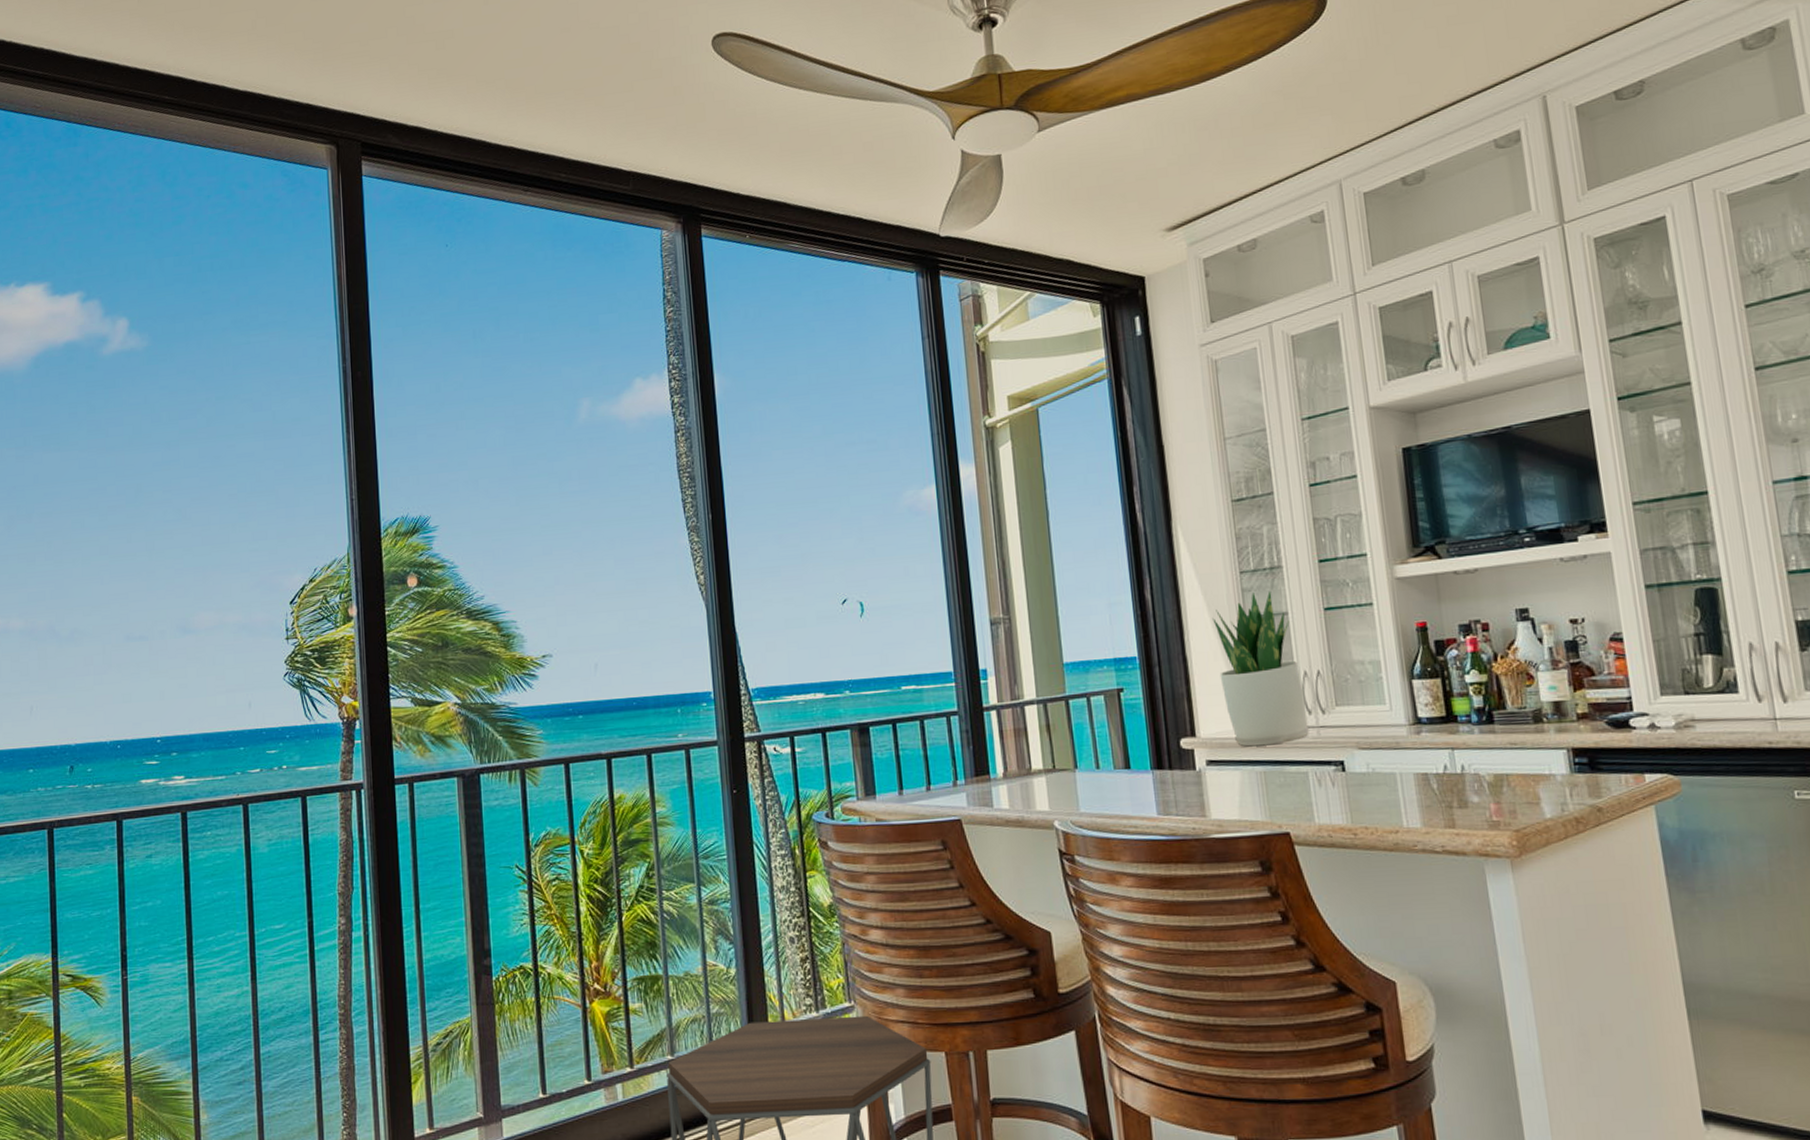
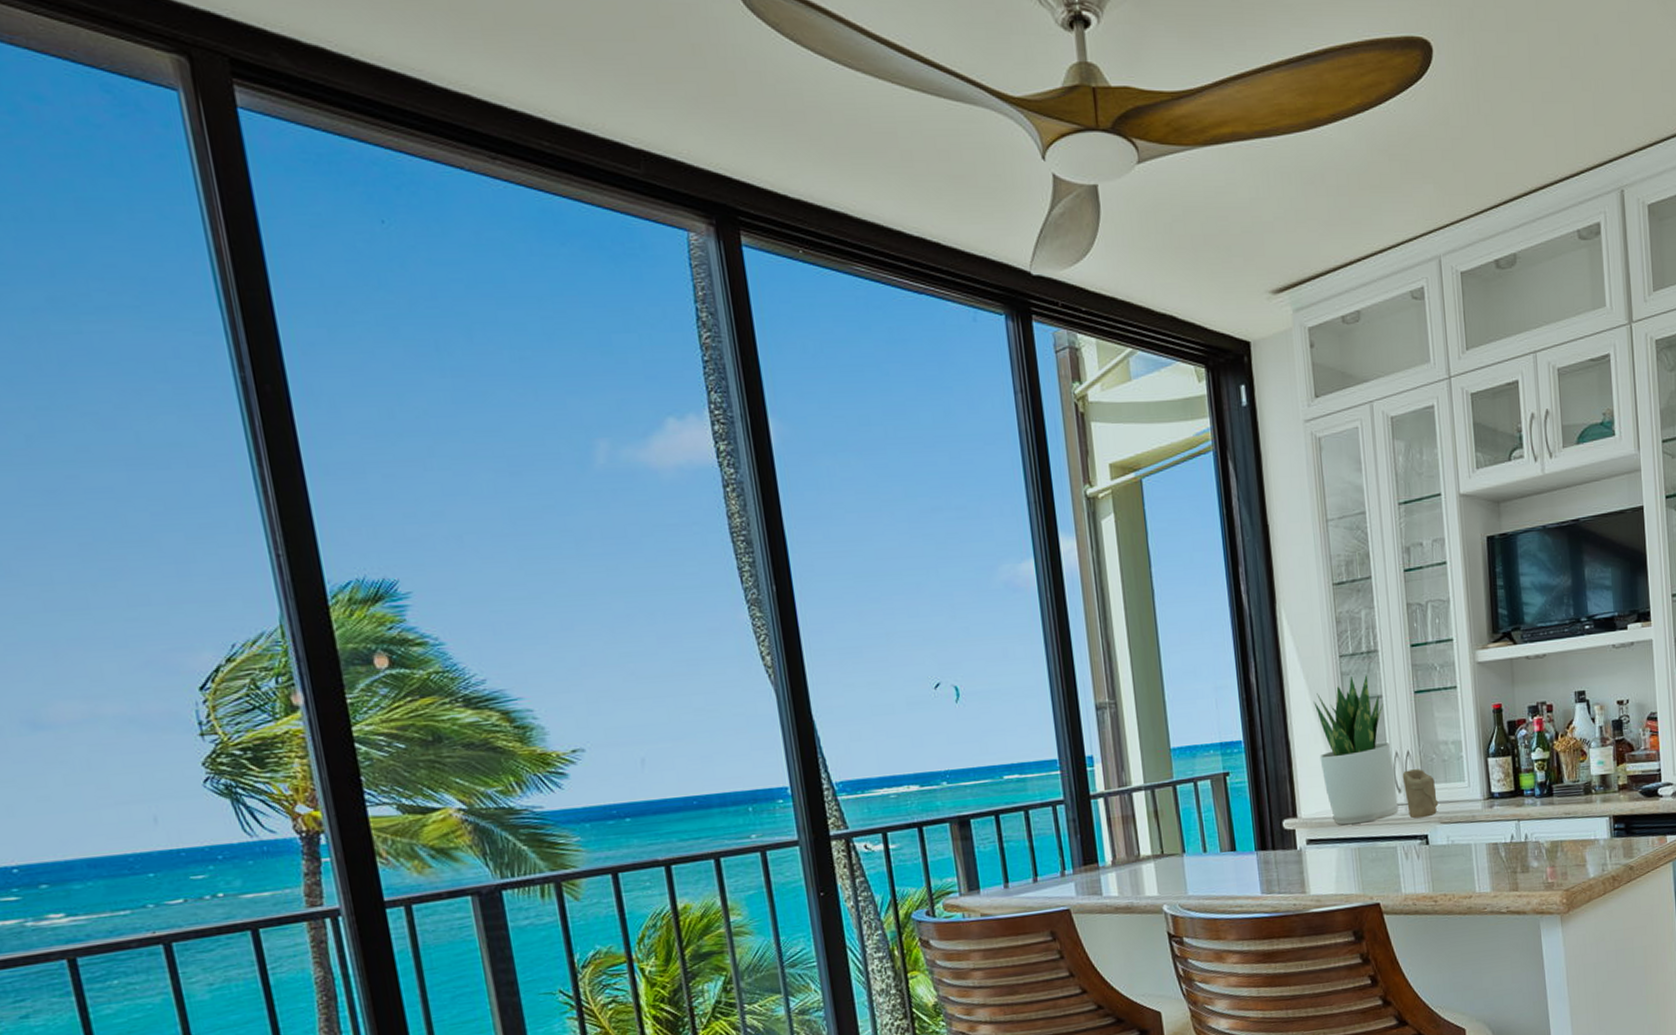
candle: none [1312,690,1356,743] -> present [1402,769,1439,819]

